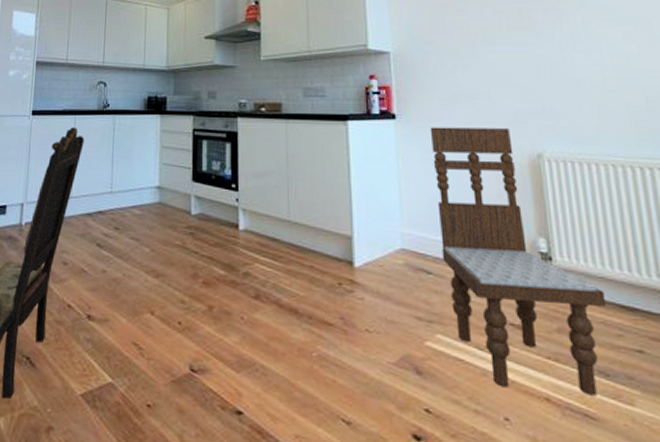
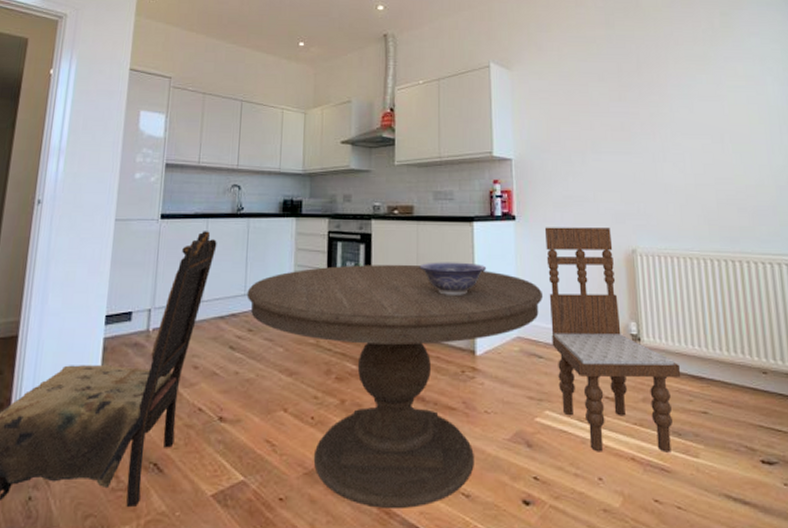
dining table: none [113,164,431,430] -> present [246,264,544,510]
decorative bowl: none [289,163,365,200] -> present [419,262,487,295]

